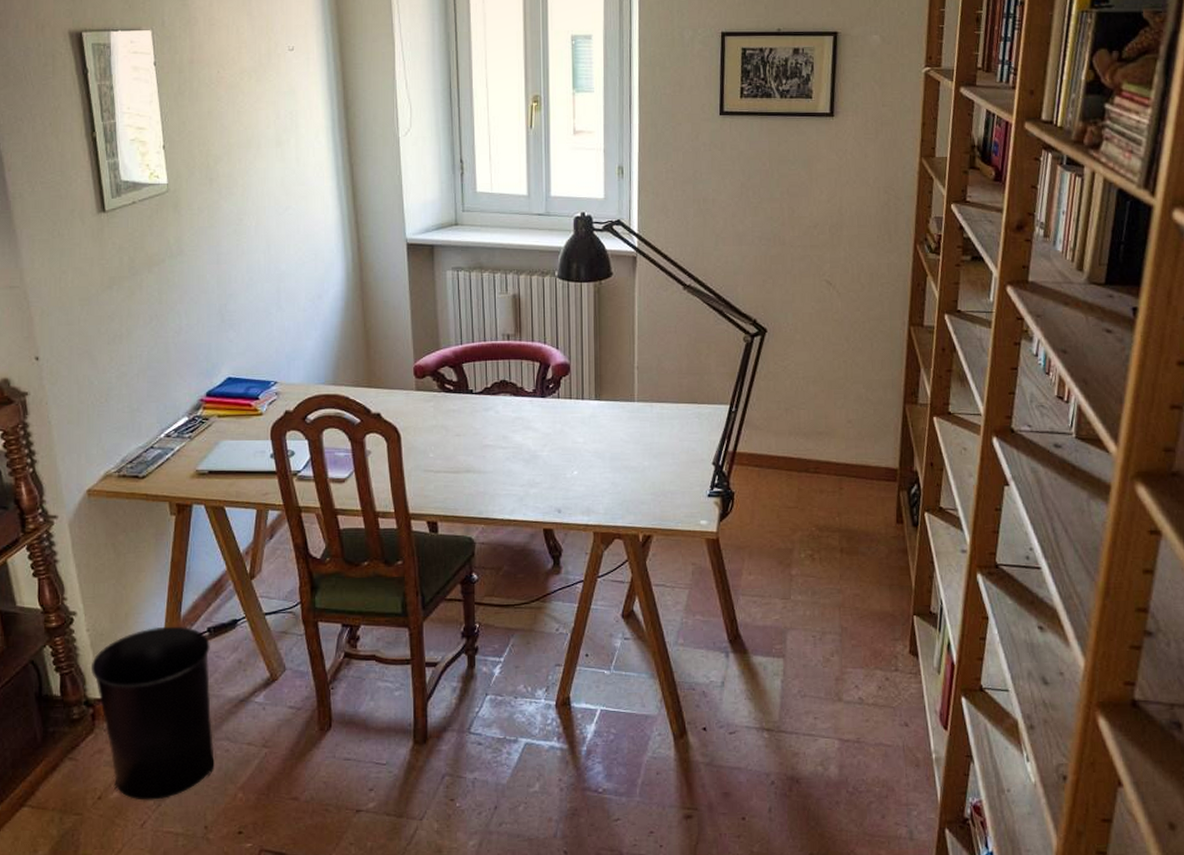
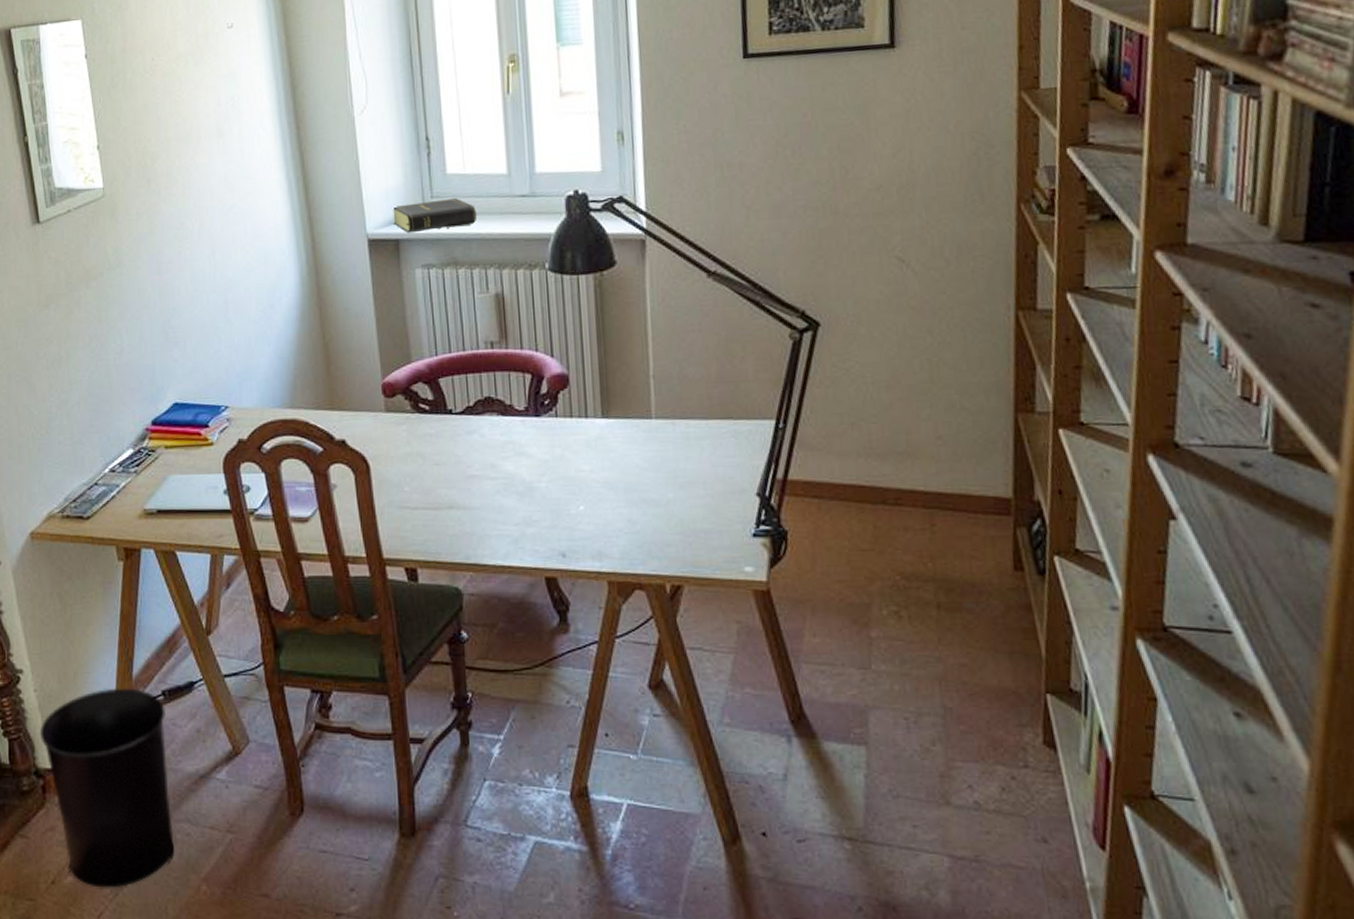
book: none [429,213,502,240] -> present [393,198,479,233]

